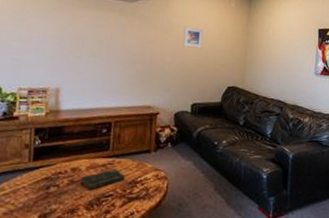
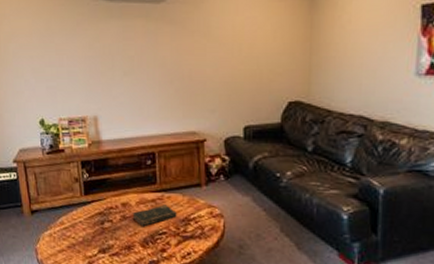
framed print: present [182,27,204,49] -> none [225,26,251,54]

